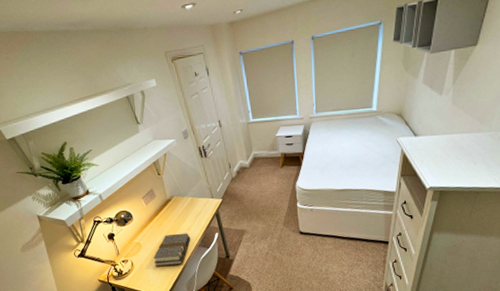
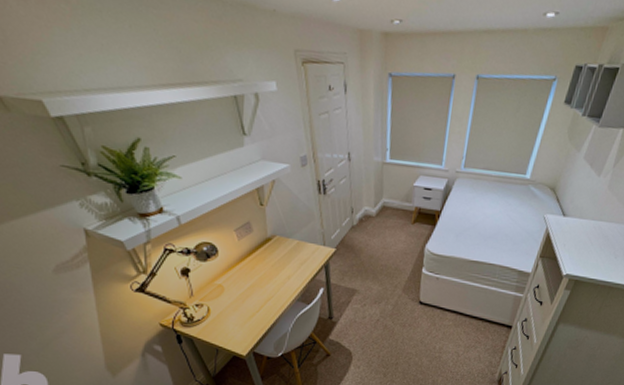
book: present [153,233,191,266] -> none [237,280,289,319]

